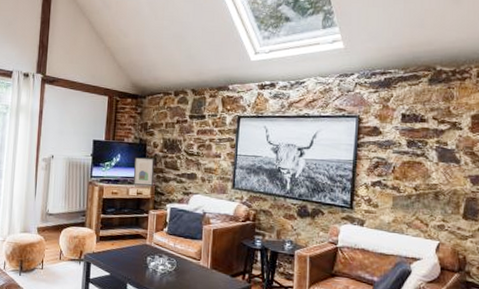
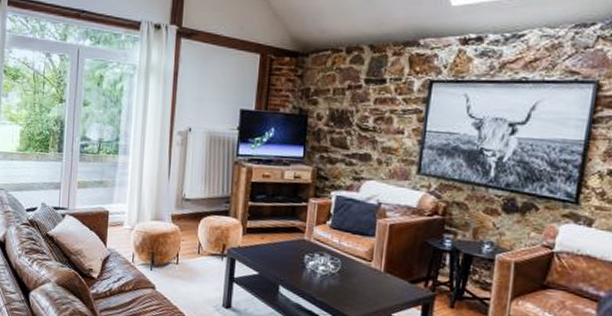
picture frame: present [133,157,154,187] -> none [290,132,317,169]

